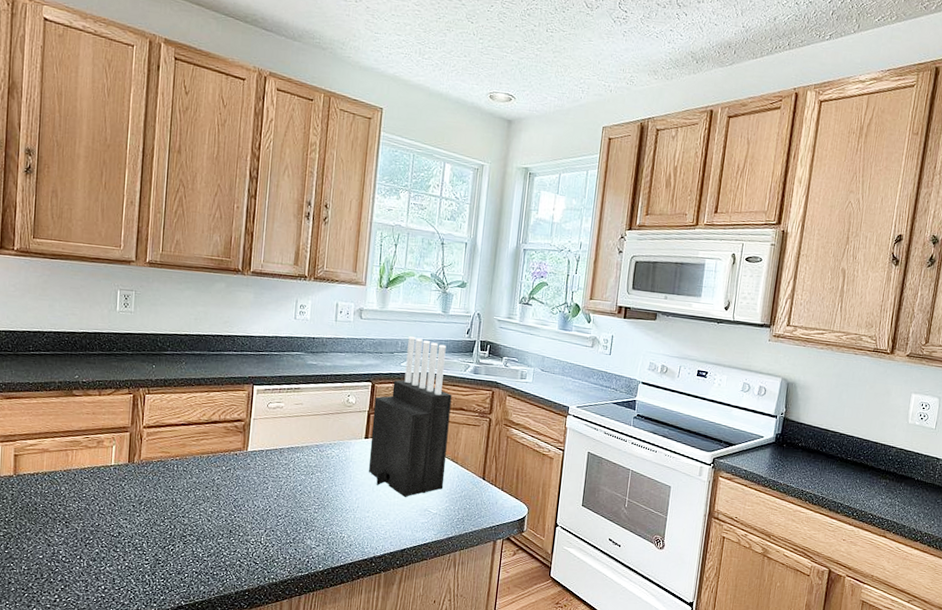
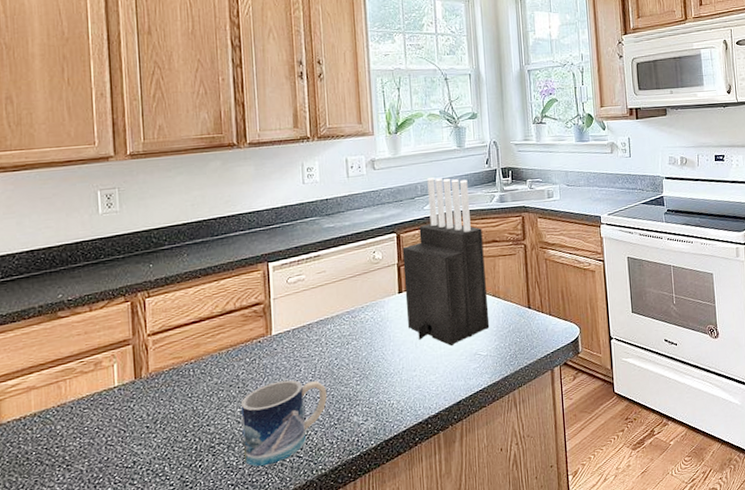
mug: none [209,492,287,564] -> present [240,379,327,467]

